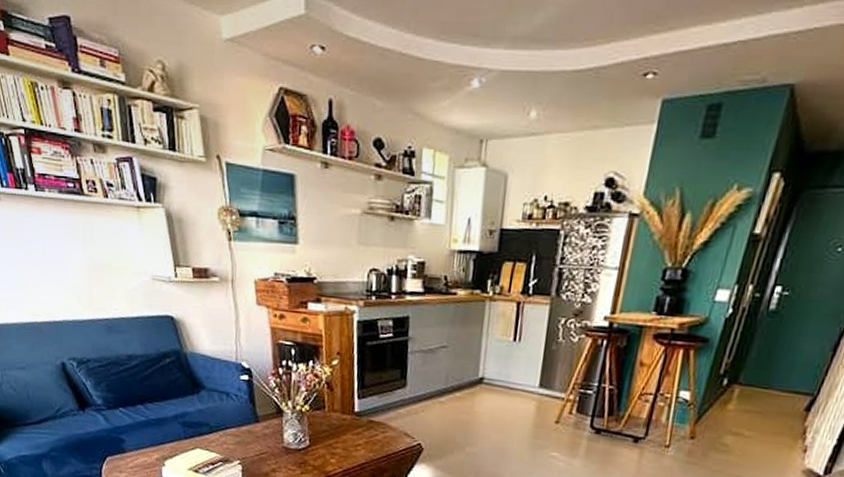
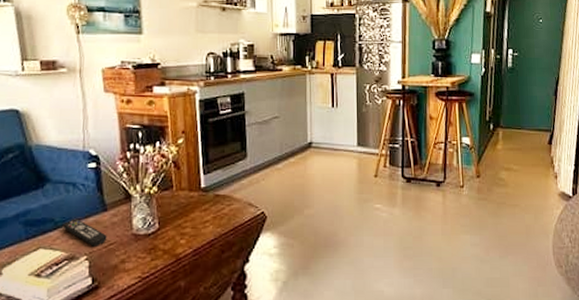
remote control: none [217,425,259,454] -> present [63,218,107,246]

